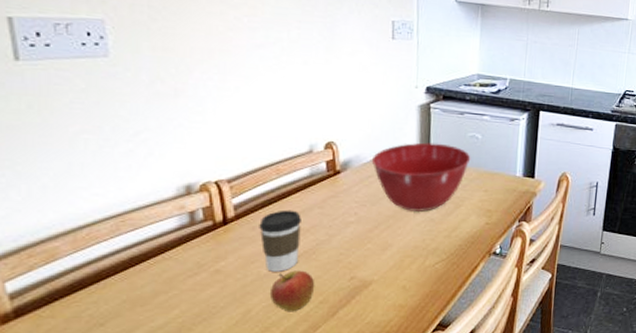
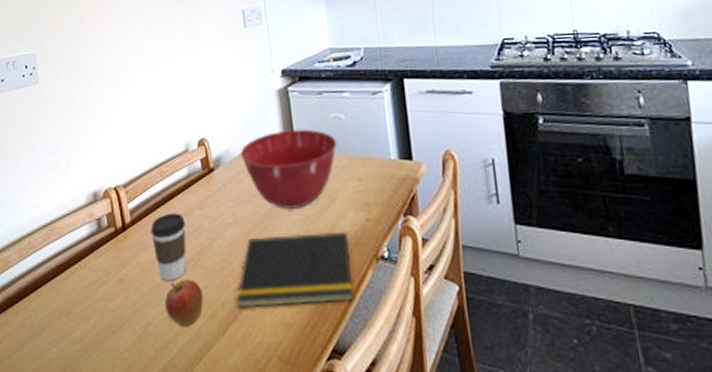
notepad: none [350,232,468,294] -> present [236,231,354,308]

